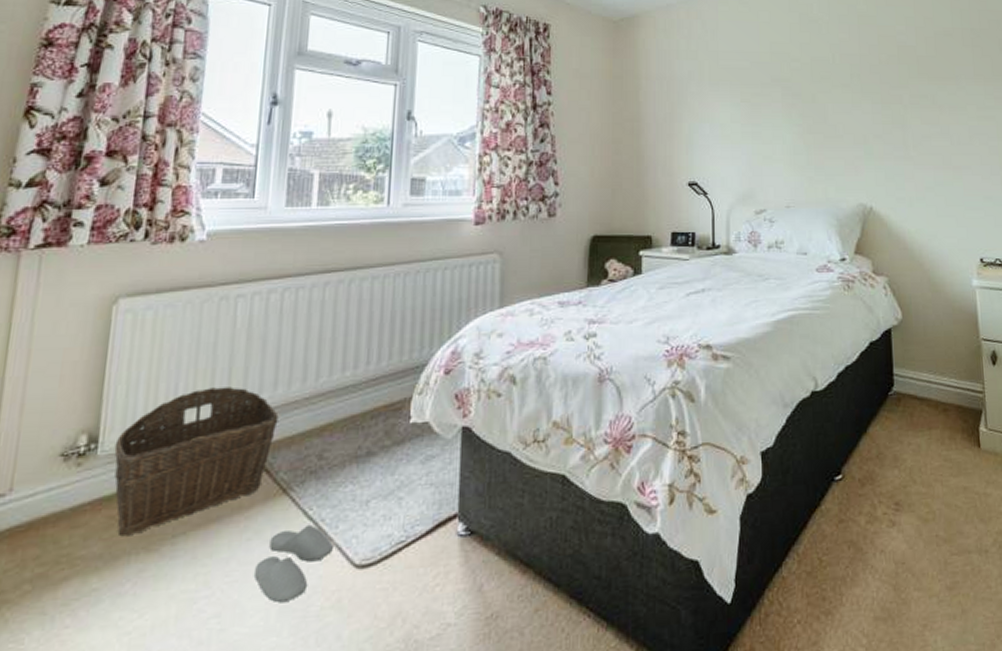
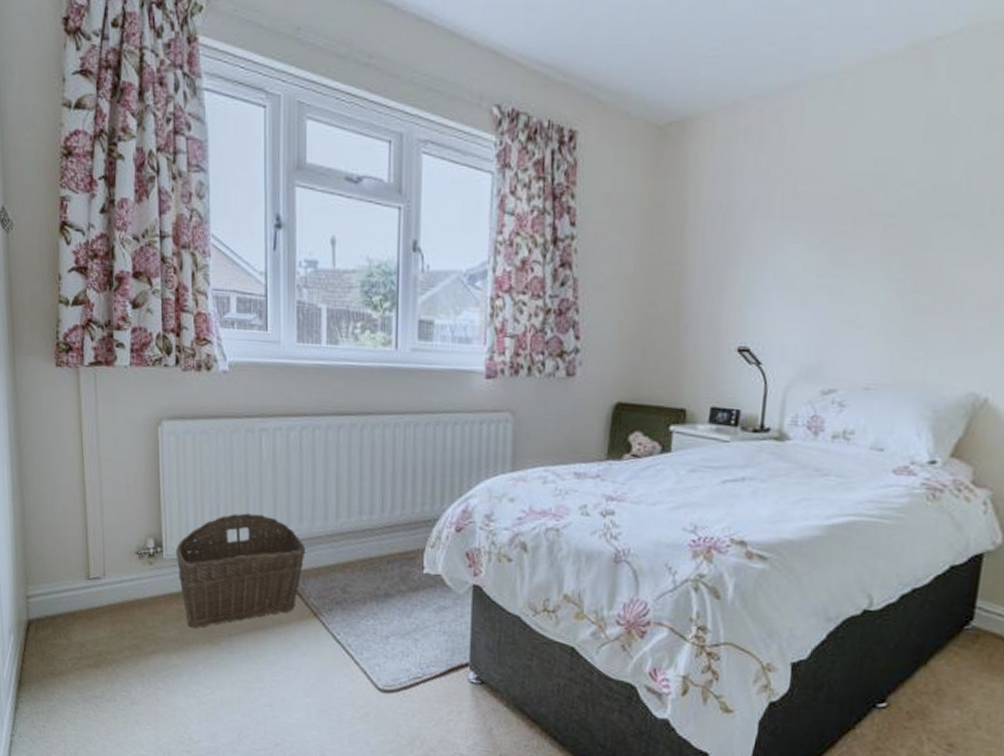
slippers: present [255,524,333,603] -> none [296,647,359,707]

